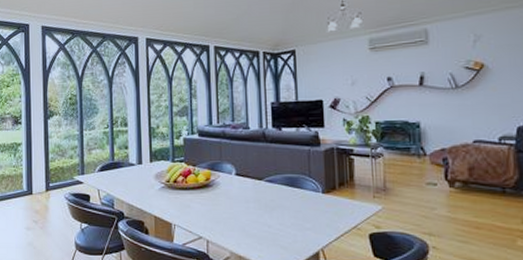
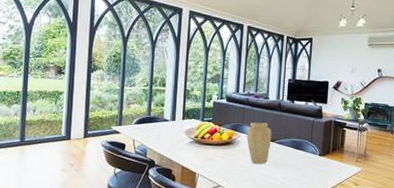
vase: none [226,157,259,209] -> present [246,122,272,165]

